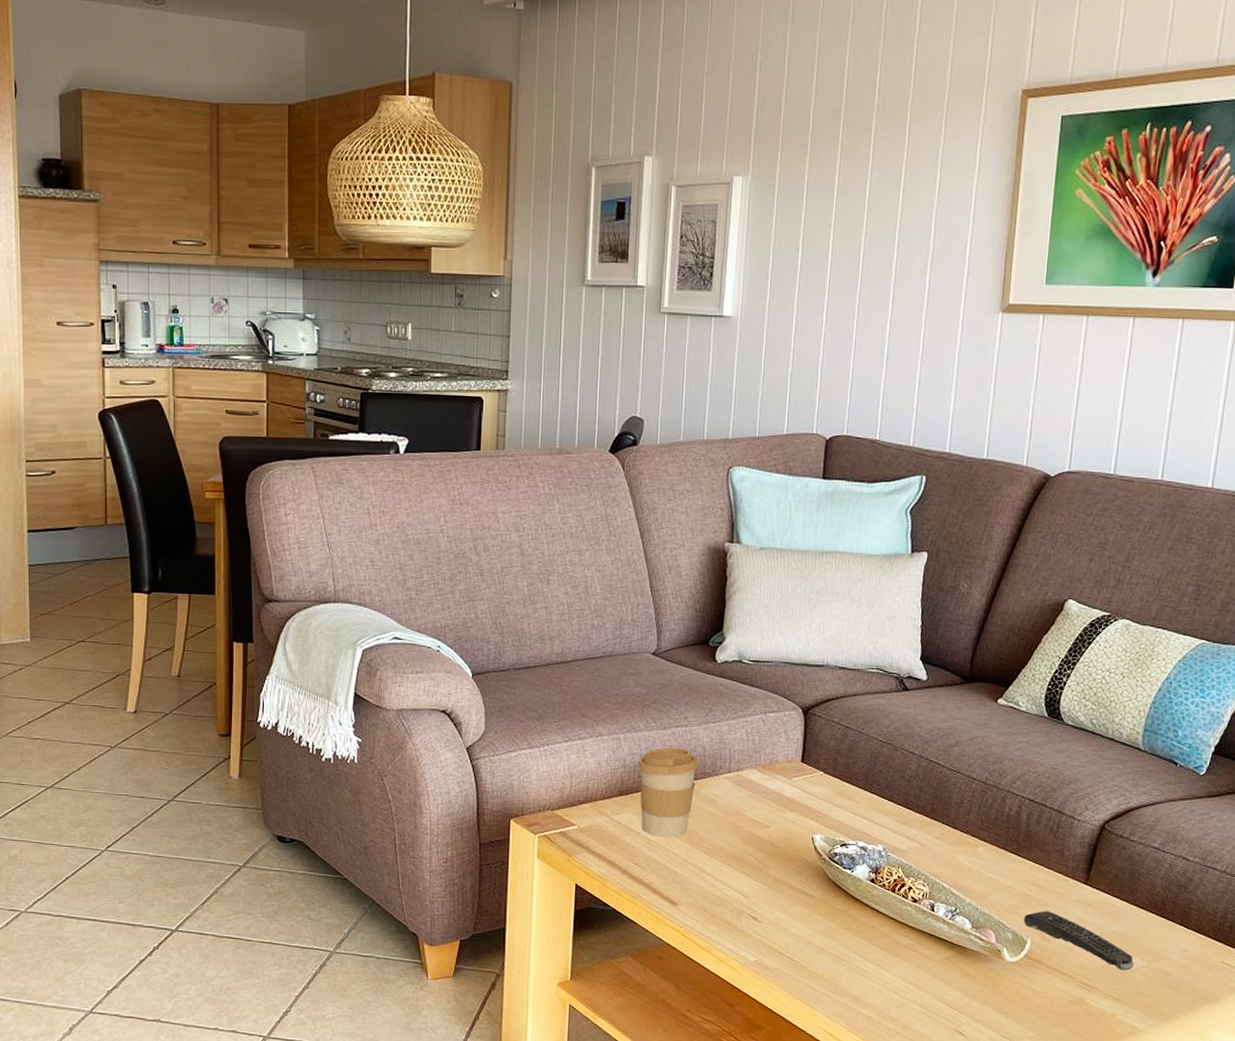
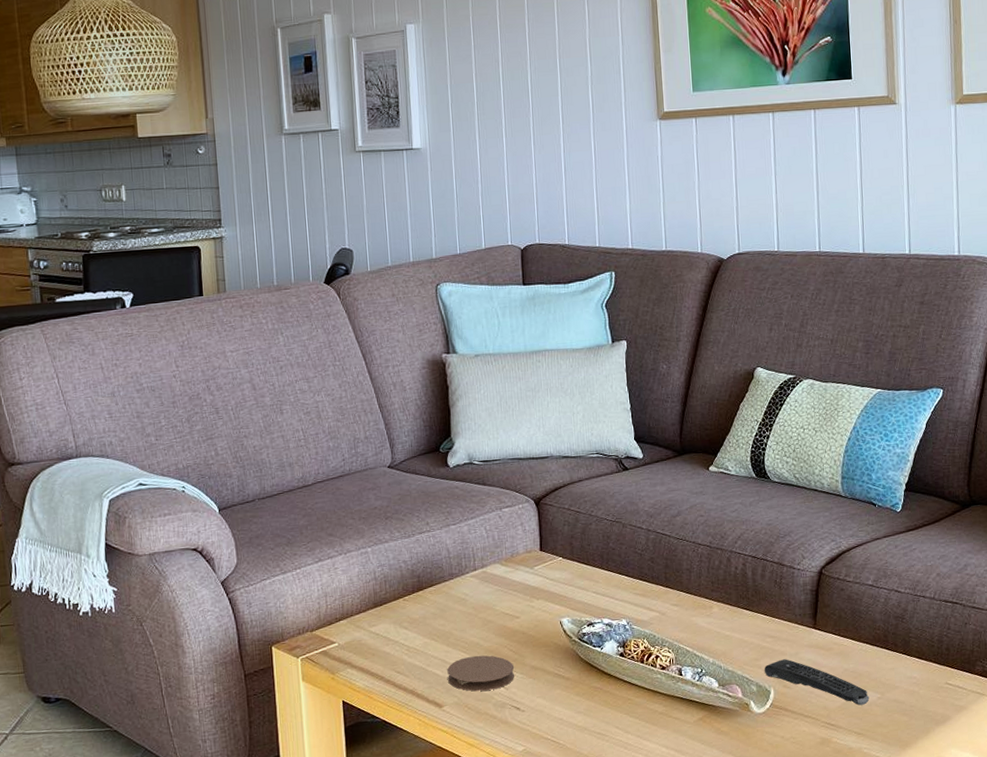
coffee cup: present [637,748,698,838] -> none [387,553,445,643]
coaster: none [686,859,758,896] -> present [447,655,515,692]

